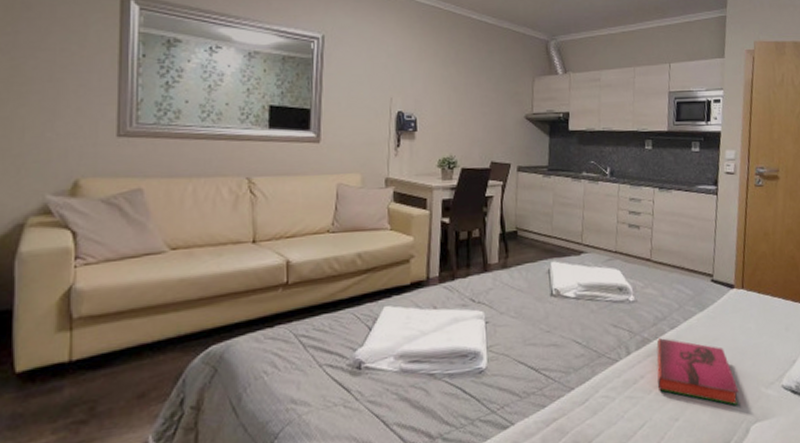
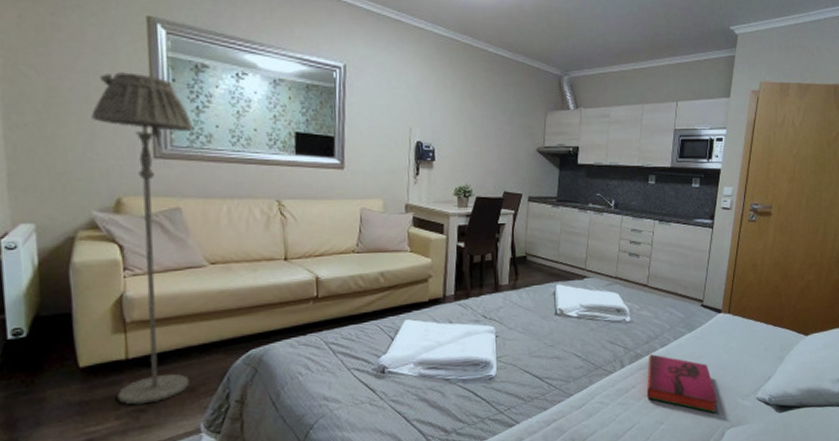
floor lamp: none [54,49,162,416] -> present [91,72,194,405]

